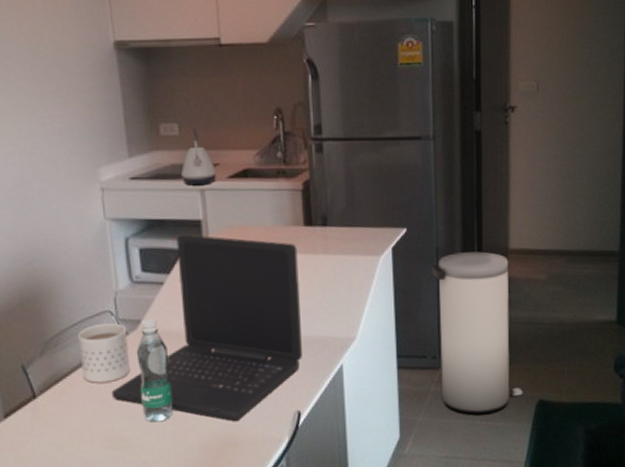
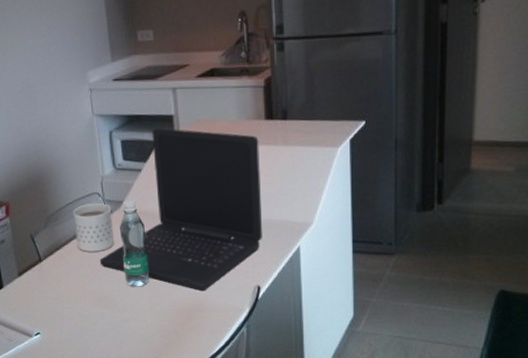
kettle: present [180,129,217,186] -> none [155,34,187,85]
pedal bin: present [431,251,524,416] -> none [389,143,484,301]

